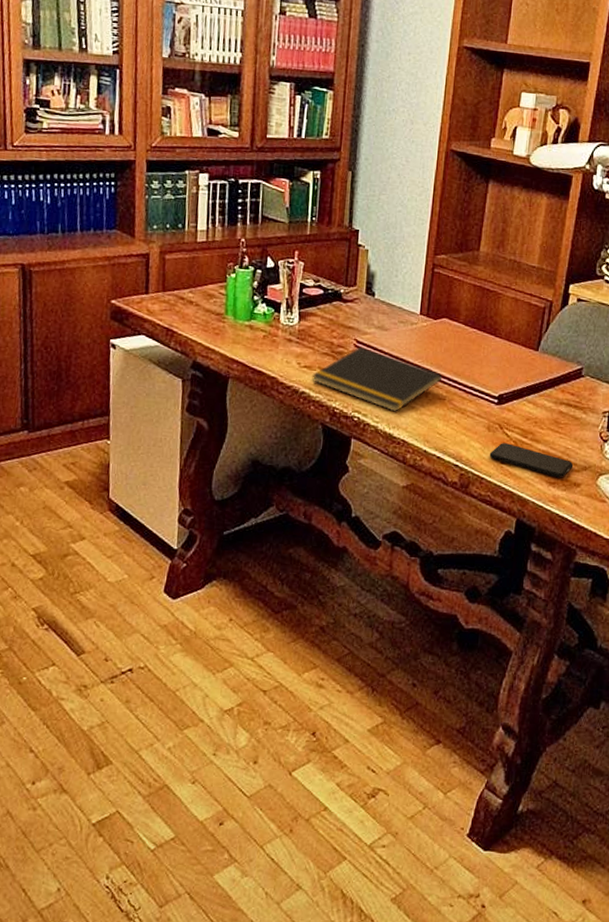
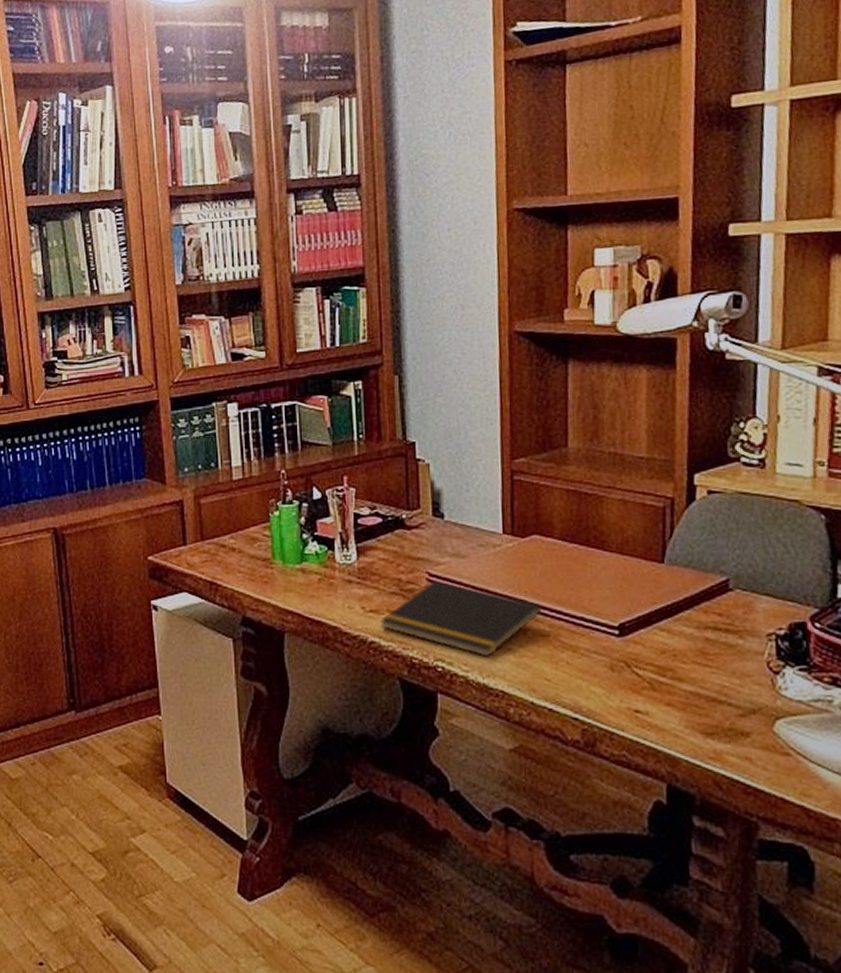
smartphone: present [489,443,573,478] -> none [617,685,735,727]

